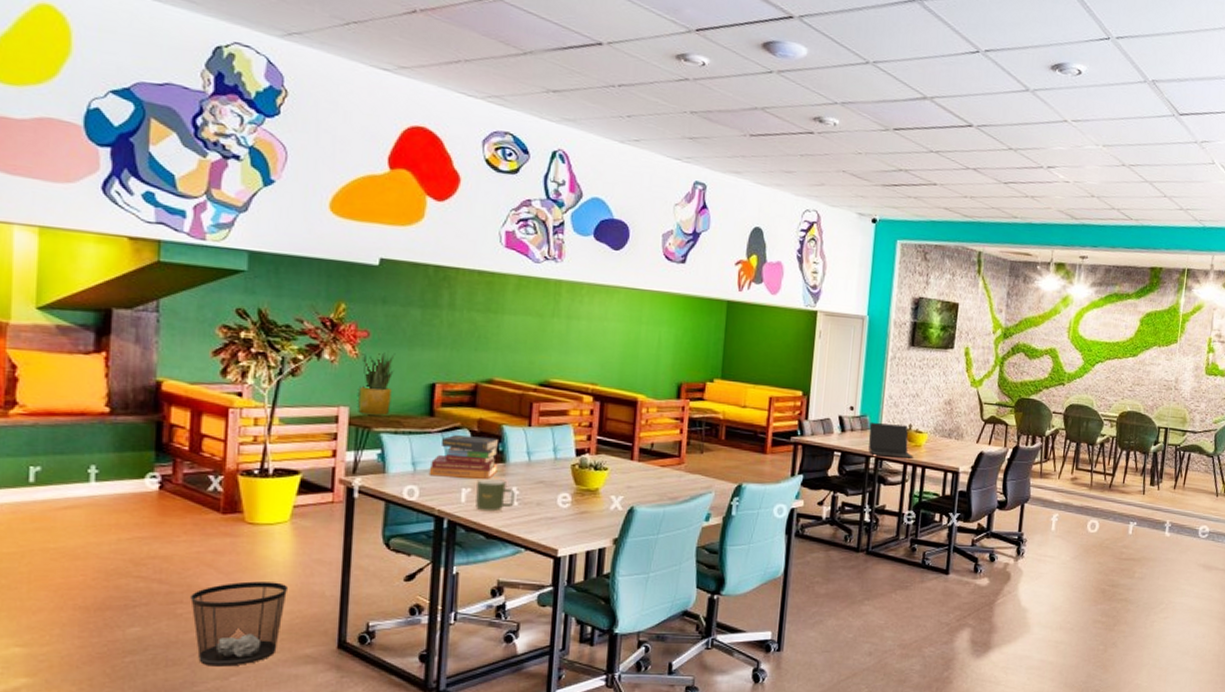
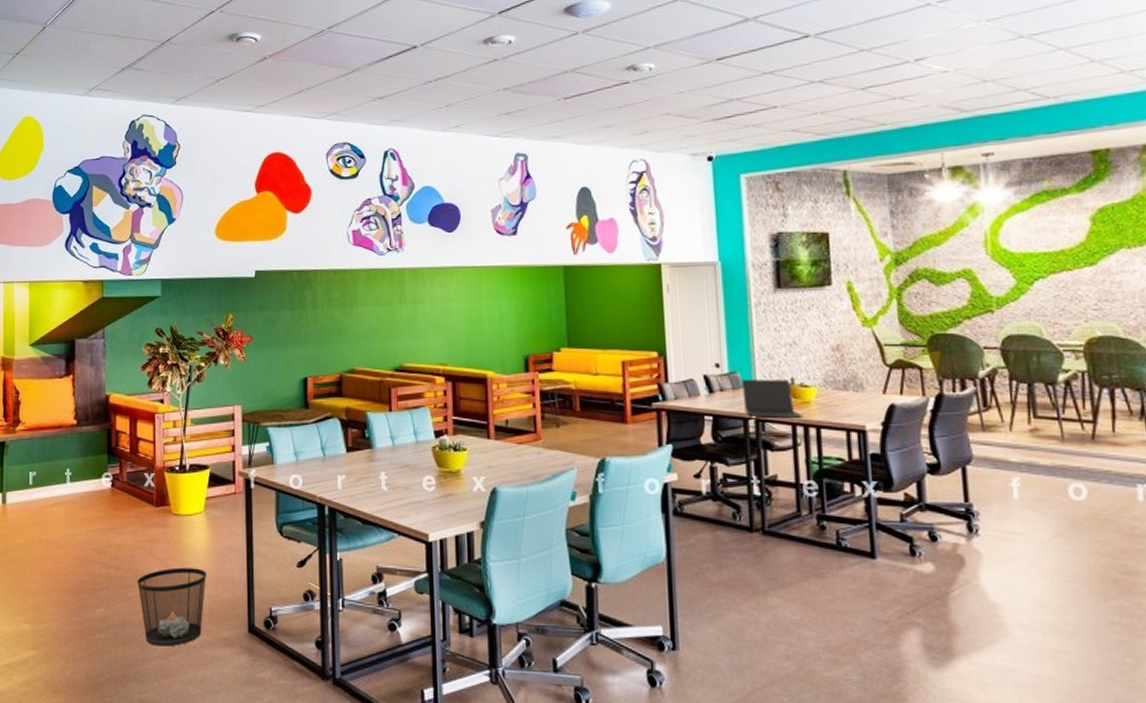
planter: present [358,351,396,416] -> none [247,352,274,411]
books: present [428,434,499,479] -> none [308,423,366,465]
mug: present [475,479,516,512] -> none [350,465,386,498]

